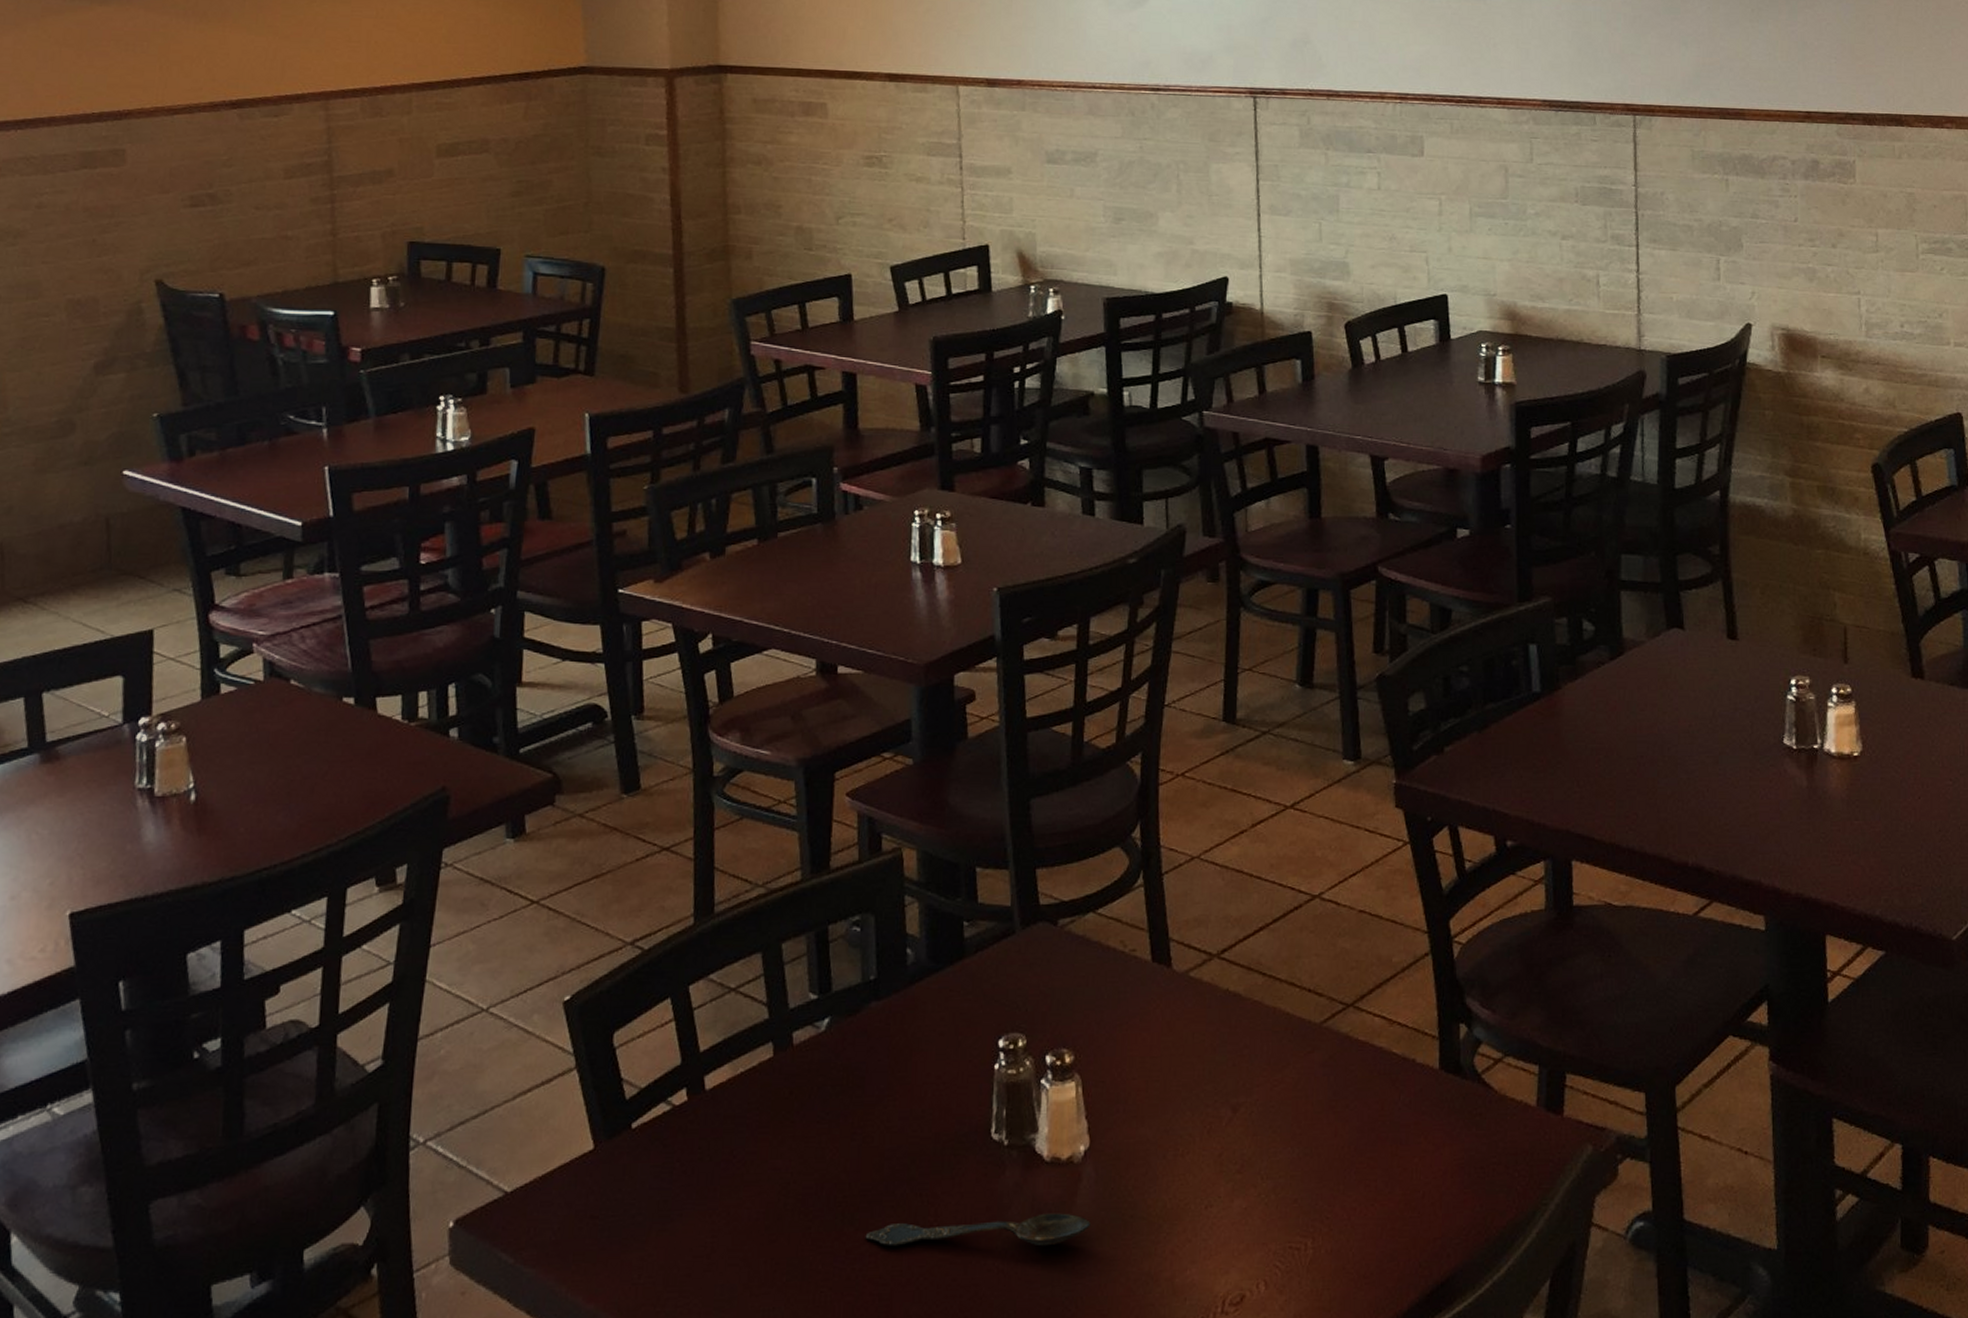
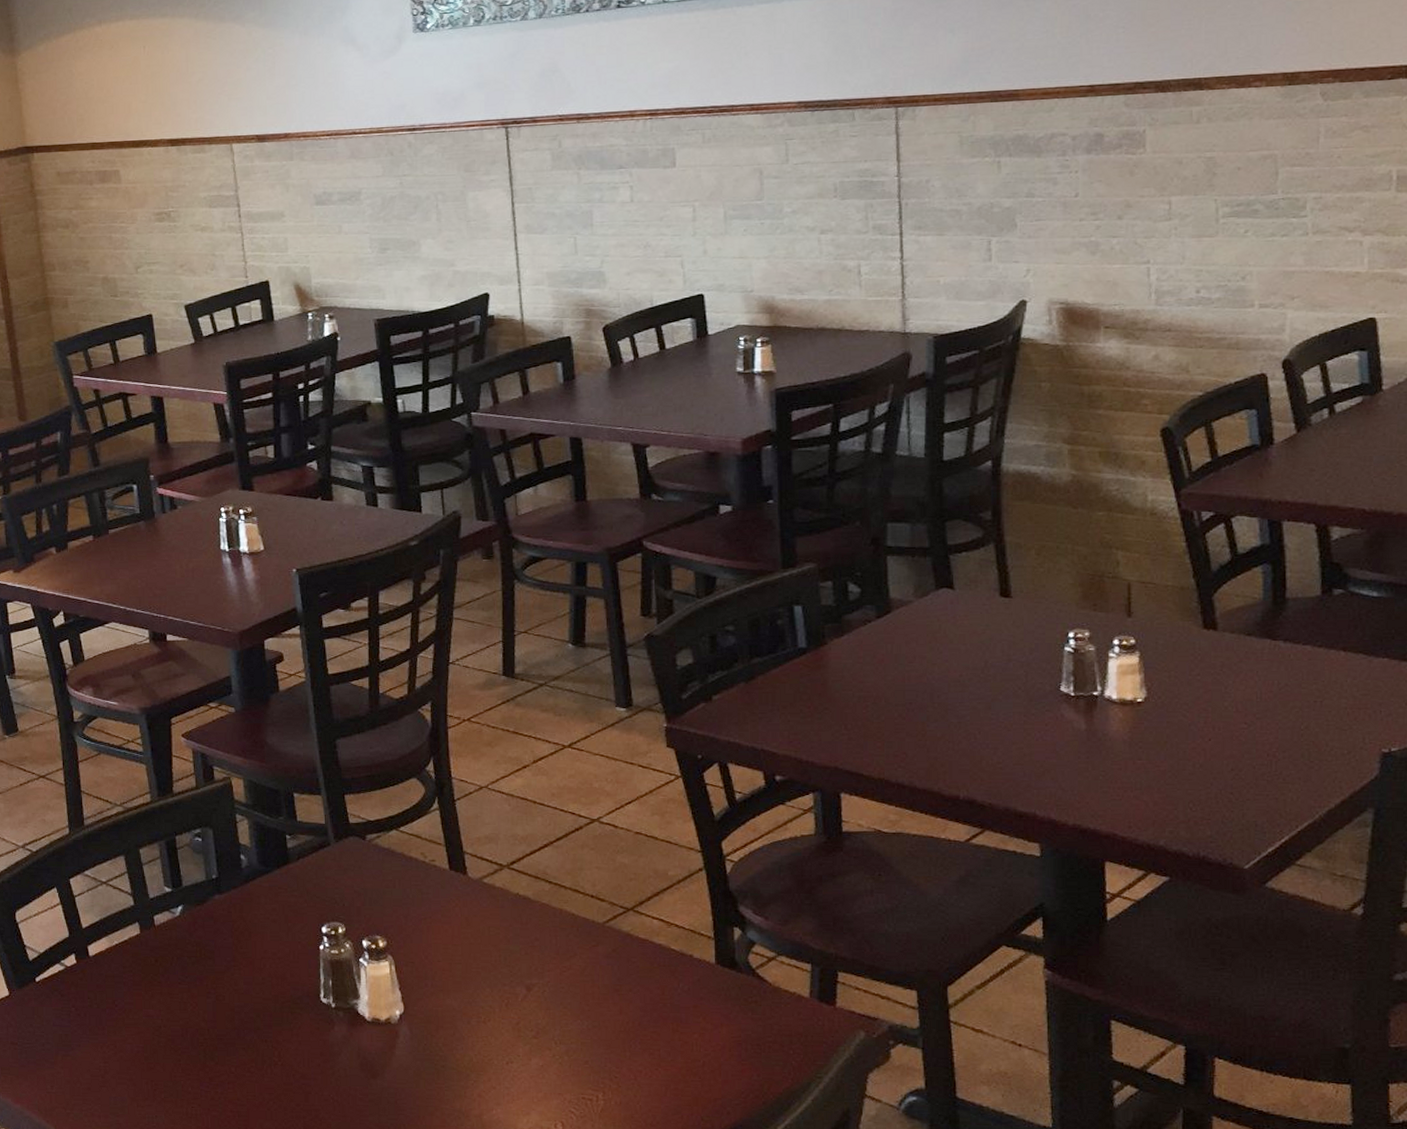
spoon: present [865,1213,1091,1247] -> none [224,1060,408,1085]

